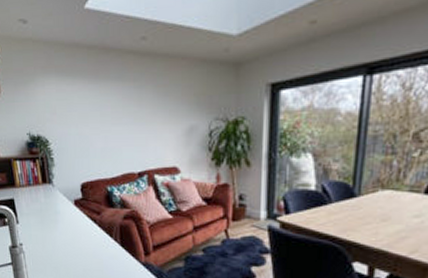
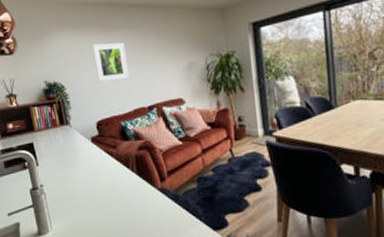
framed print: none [81,95,120,140] -> present [92,42,129,82]

